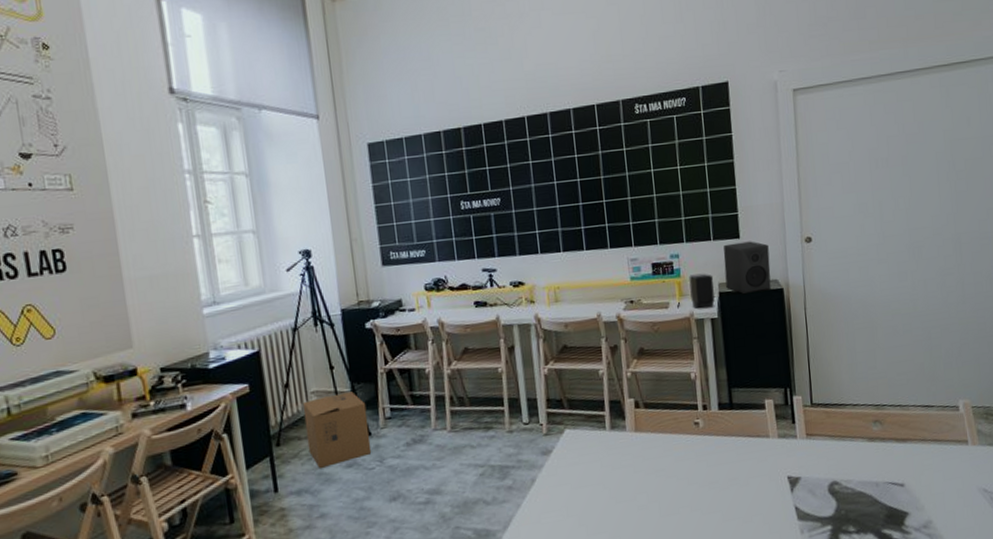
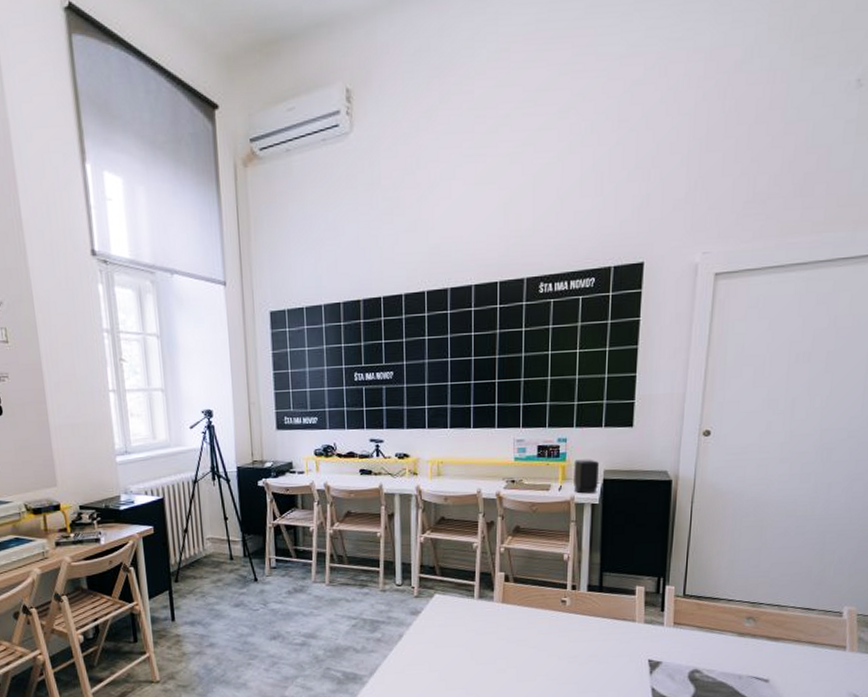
box: present [302,391,372,468] -> none [199,541,257,605]
speaker: present [723,241,771,295] -> none [612,430,663,483]

